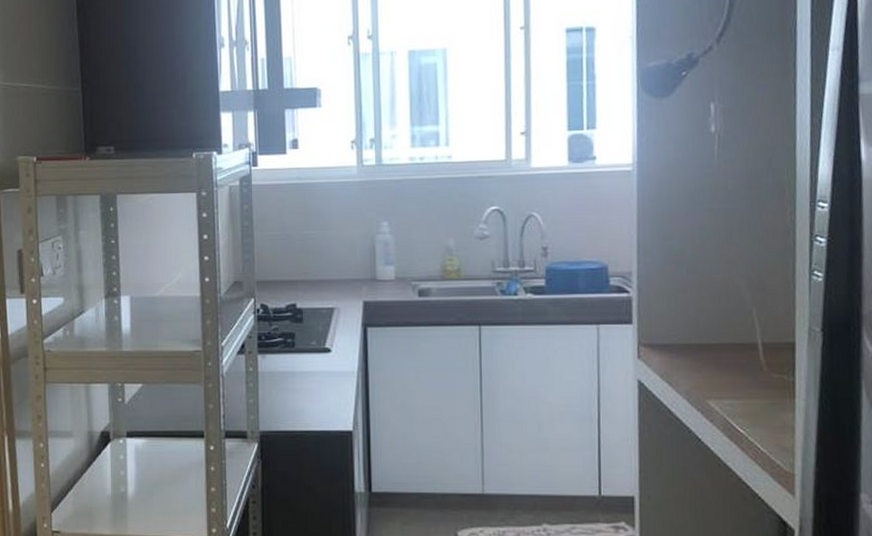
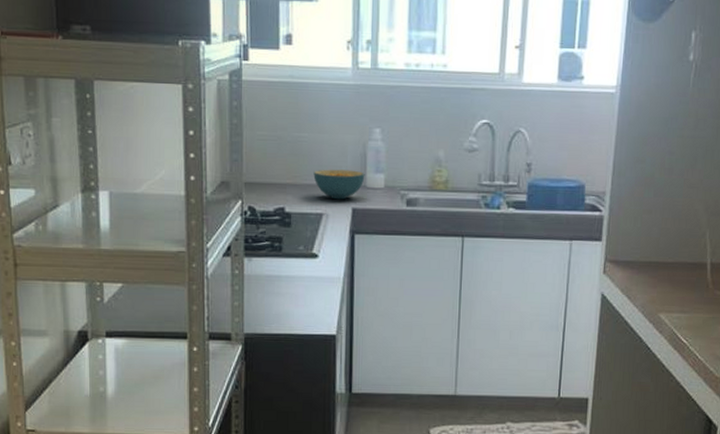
cereal bowl: none [323,263,375,294] -> present [313,169,365,200]

